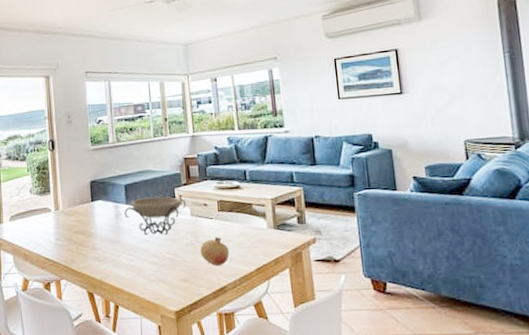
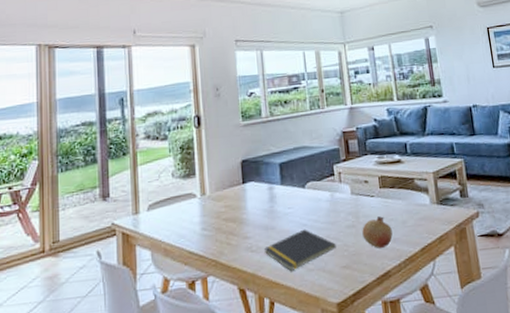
notepad: none [110,244,176,280] -> present [264,229,336,271]
decorative bowl: present [124,196,187,236] -> none [279,174,347,219]

